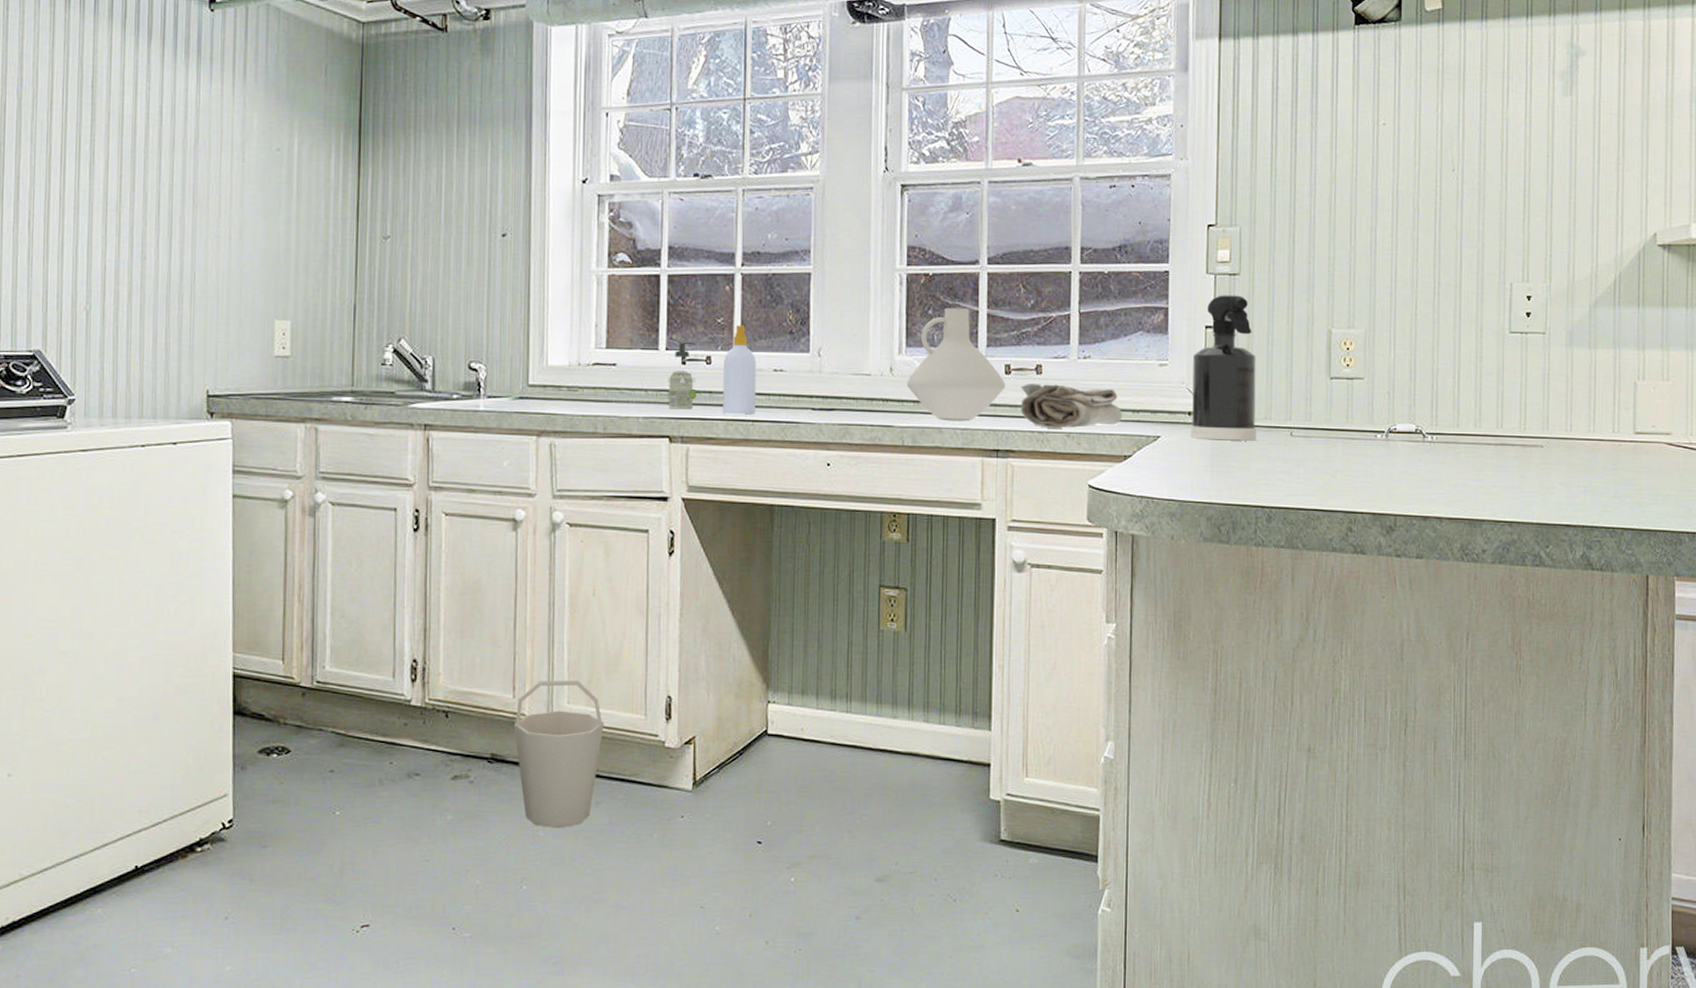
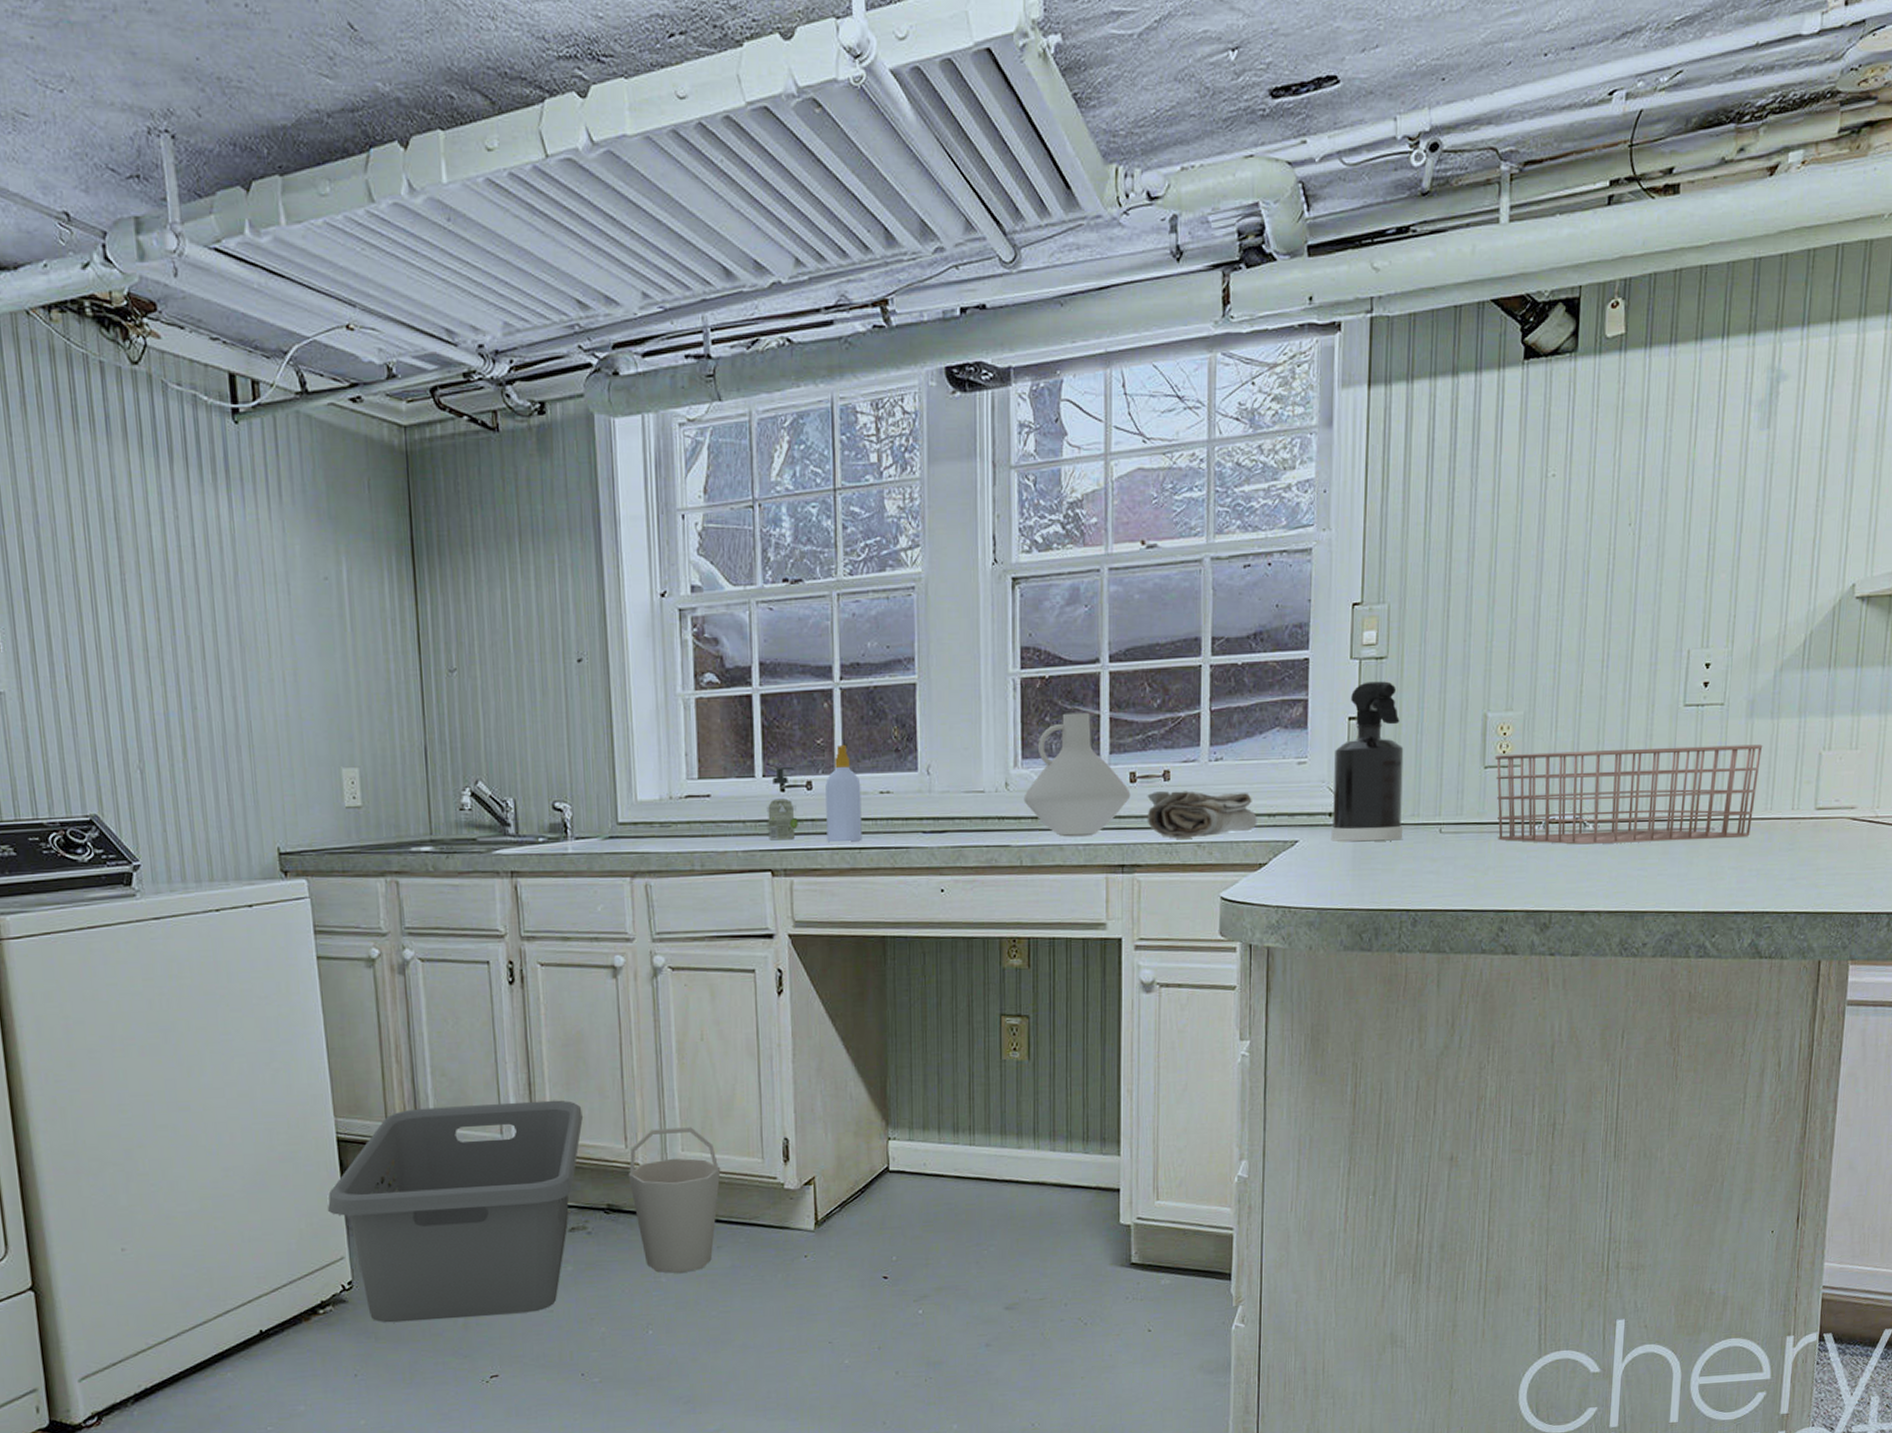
laundry basket: none [217,647,474,865] -> present [328,1100,583,1323]
basket: none [1339,367,1583,456] -> present [1494,744,1763,845]

